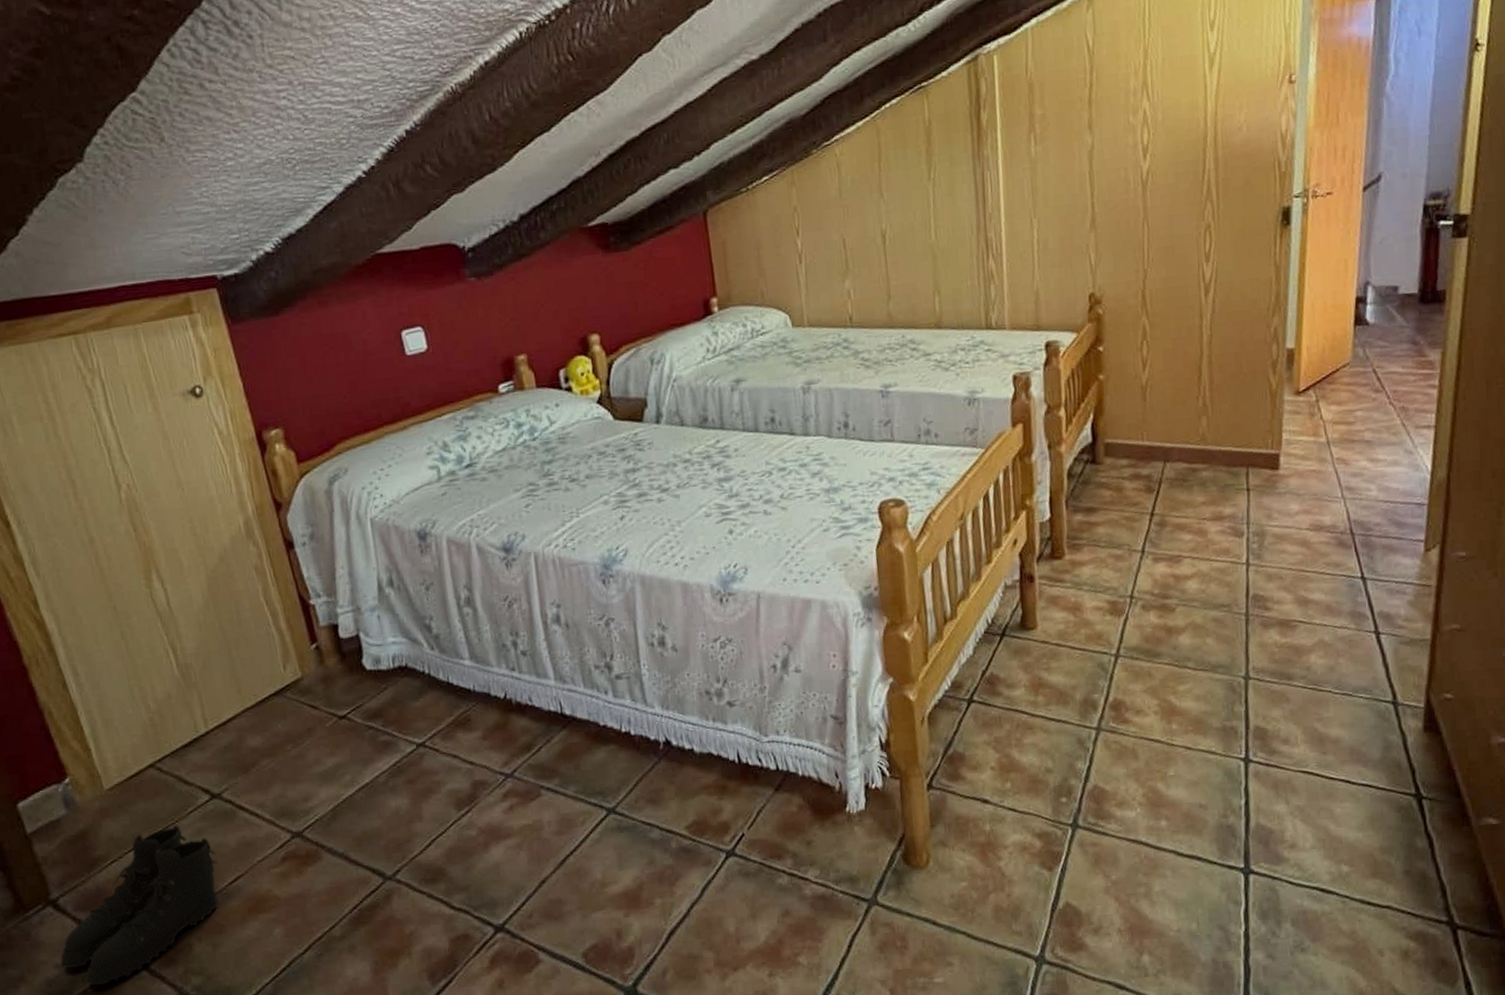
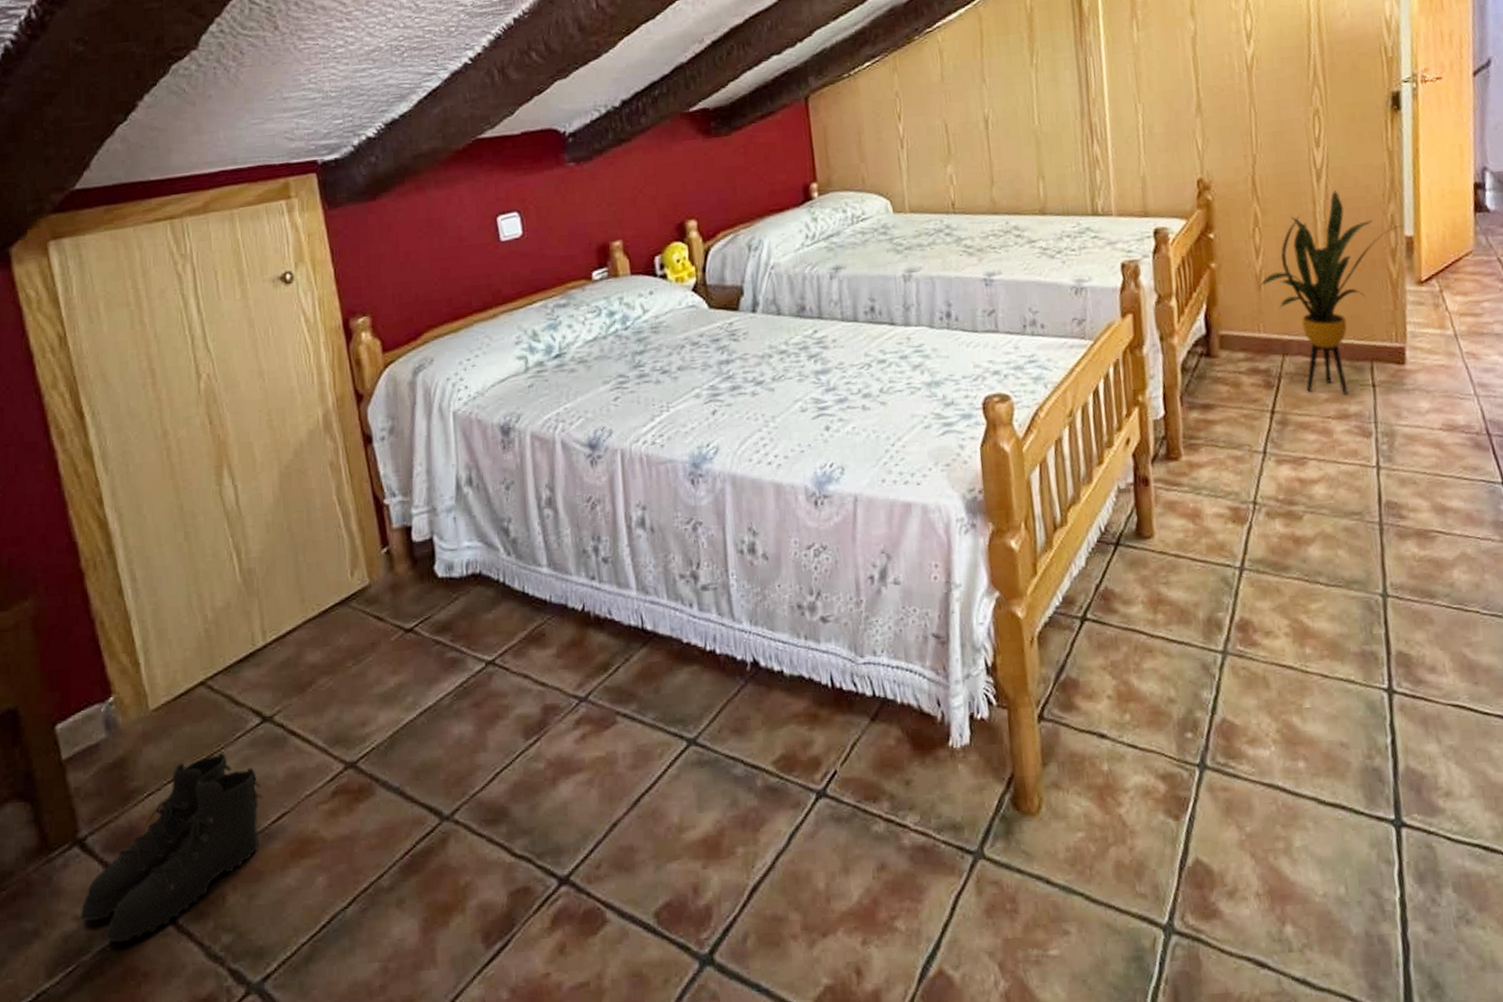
house plant: none [1145,305,1285,498] -> present [1260,191,1403,394]

